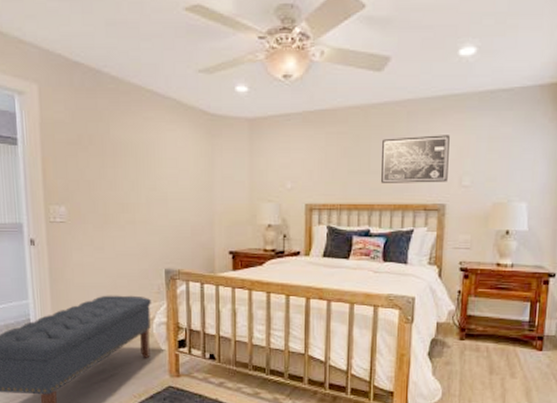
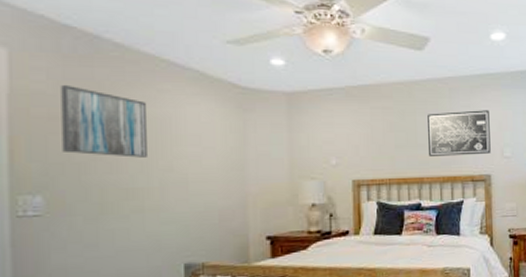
wall art: none [74,114,137,177] -> present [61,84,147,158]

